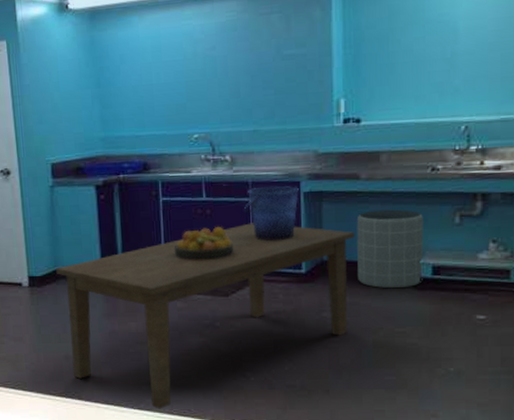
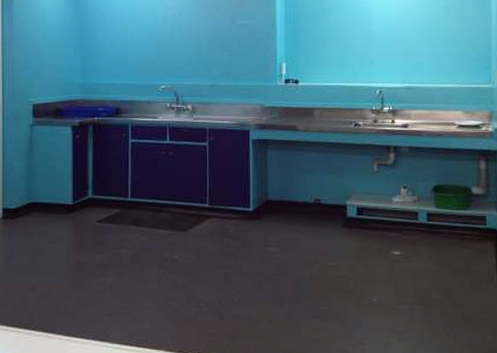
dining table: present [56,223,355,409] -> none [30,165,295,341]
fruit bowl: present [175,227,233,260] -> none [140,167,191,197]
bucket: present [244,185,299,241] -> none [202,133,248,181]
trash can: present [356,209,424,289] -> none [295,157,350,227]

